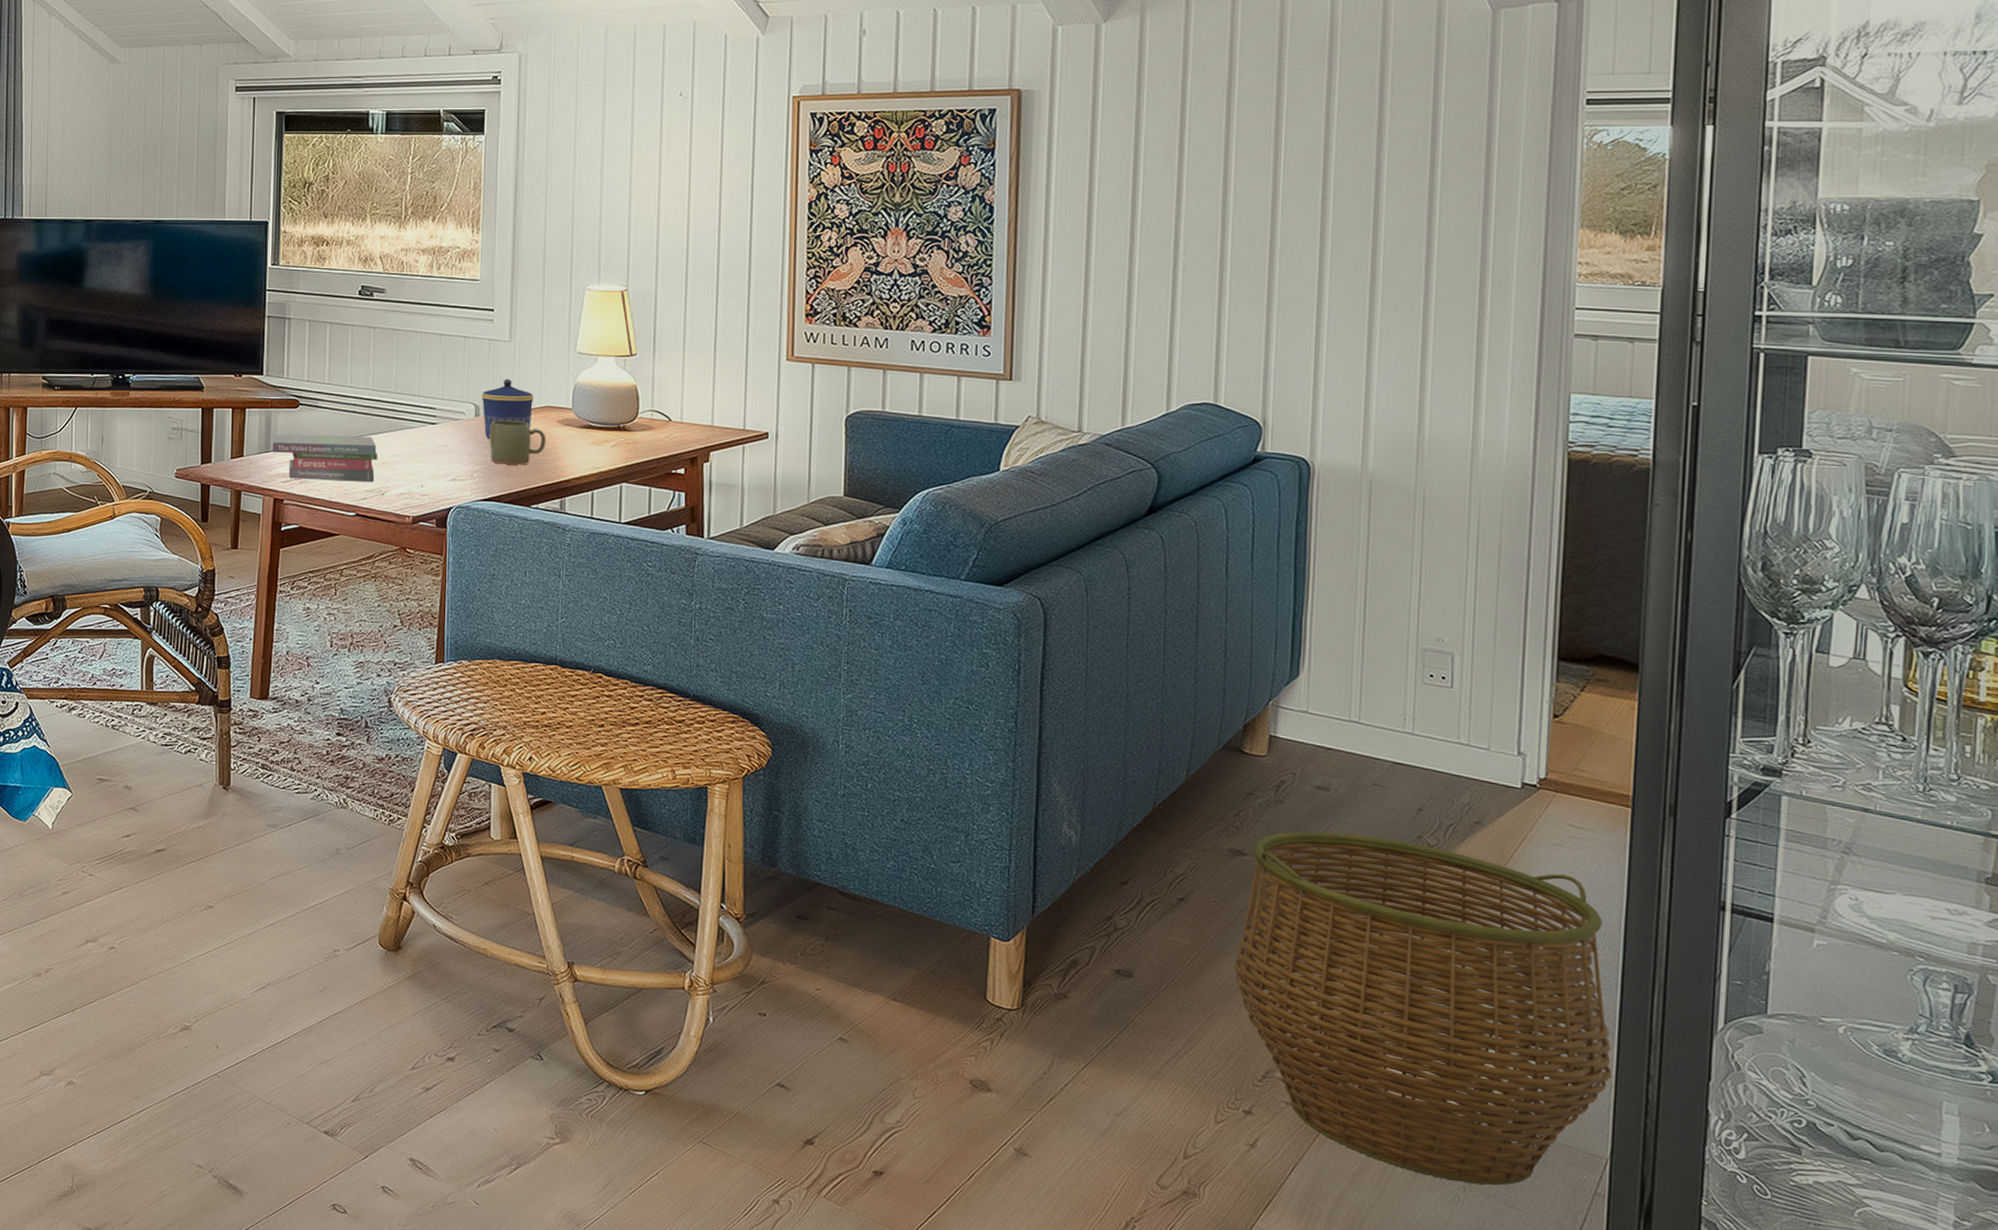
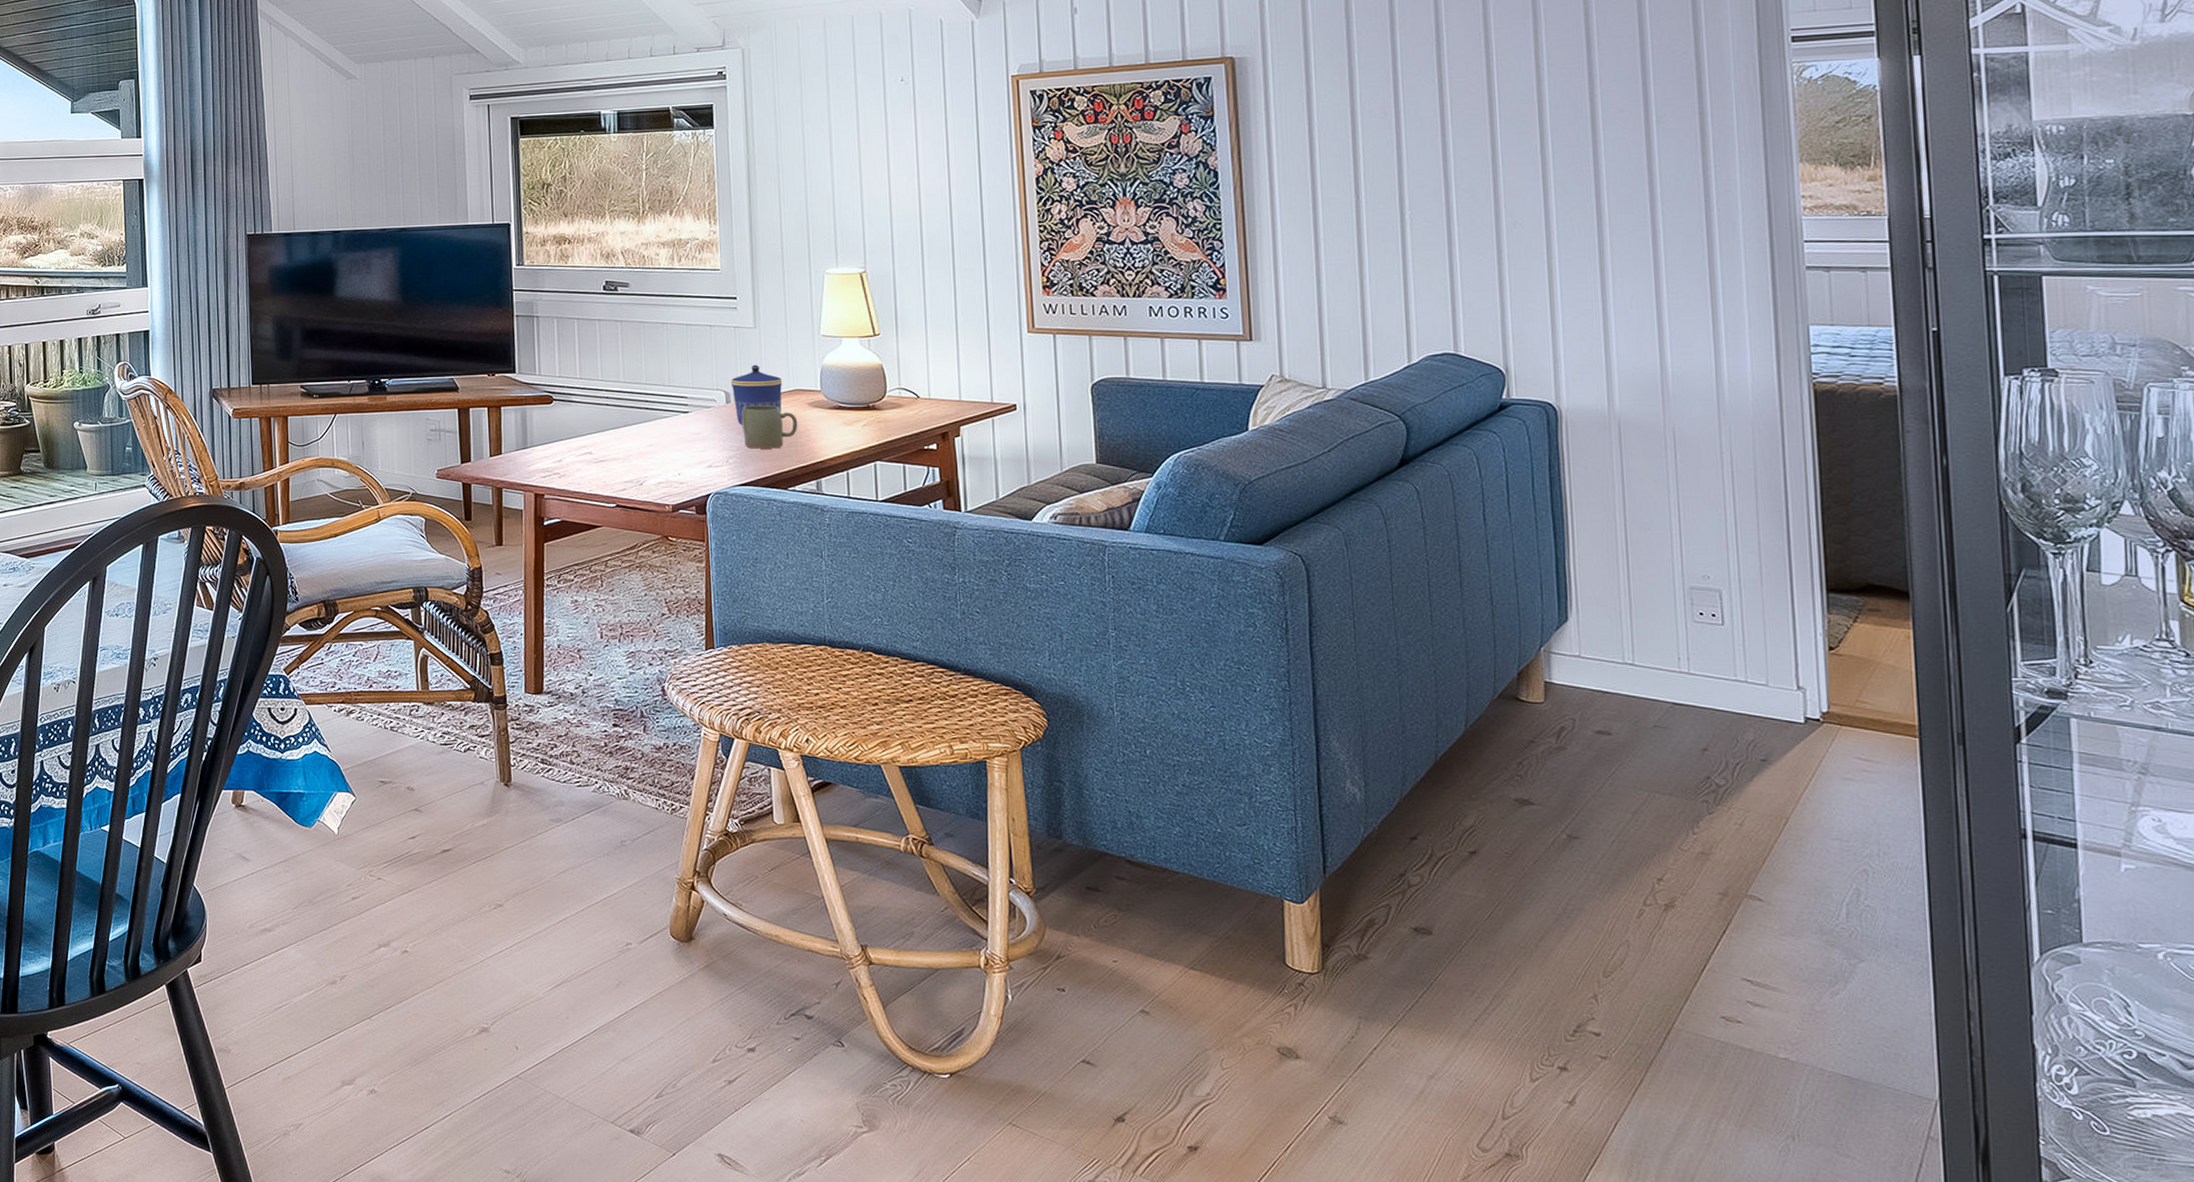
books: present [272,434,378,482] -> none [528,428,634,474]
basket: present [1233,831,1612,1185] -> none [1532,777,1932,1133]

